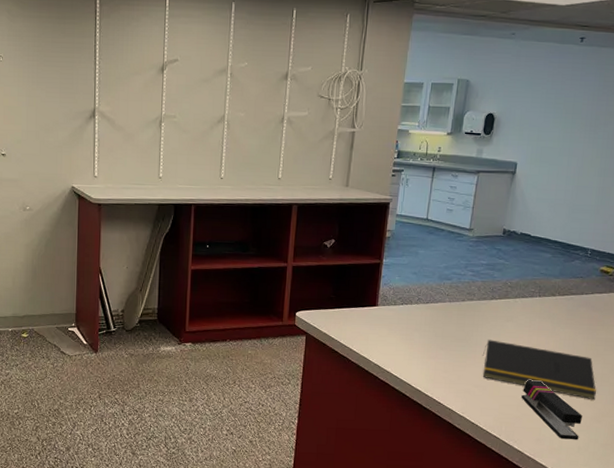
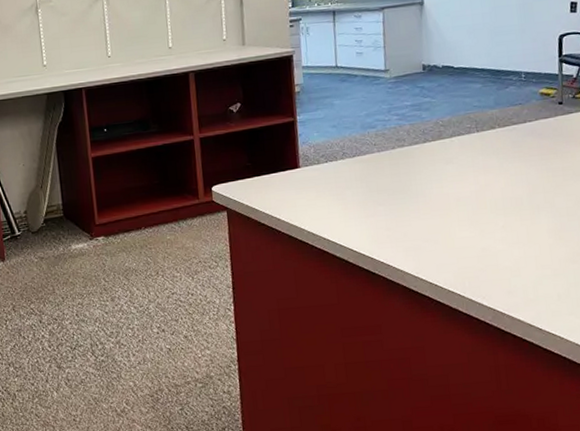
notepad: present [482,339,596,400] -> none [426,186,565,239]
stapler: present [521,380,582,440] -> none [479,225,556,288]

